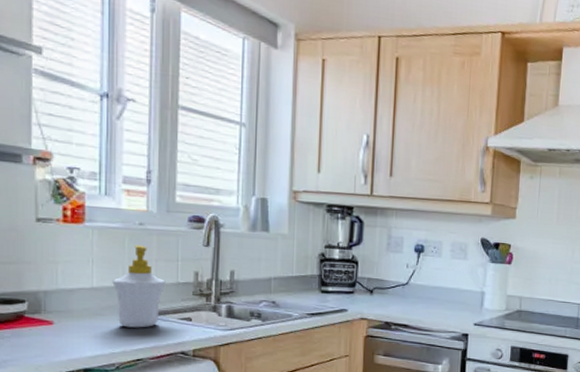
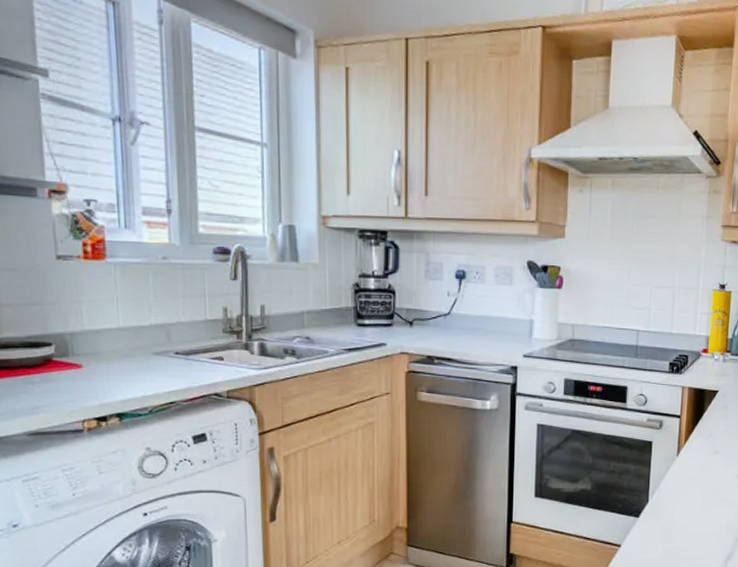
soap bottle: present [112,245,166,328] -> none [139,281,194,369]

